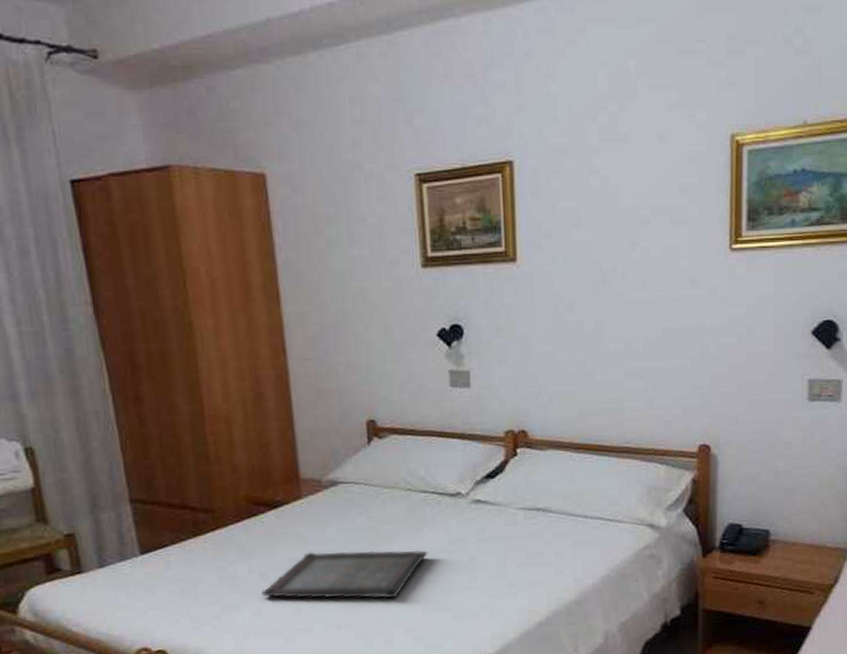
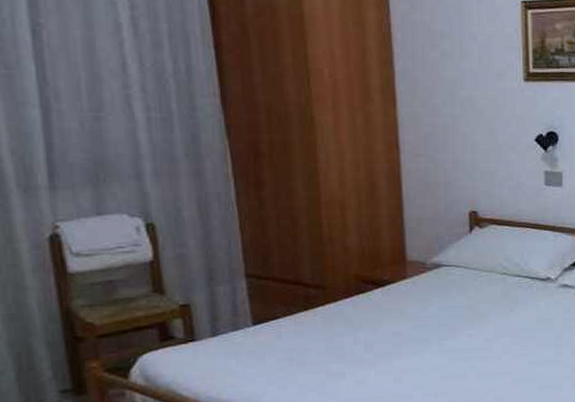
serving tray: present [261,550,428,599] -> none [366,327,519,370]

